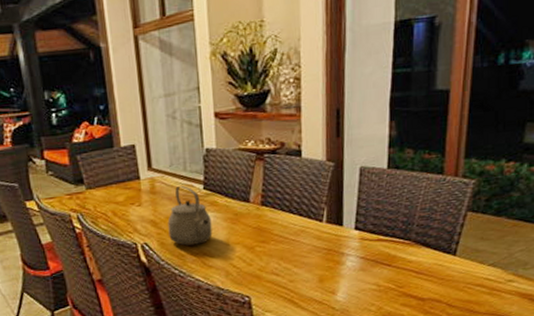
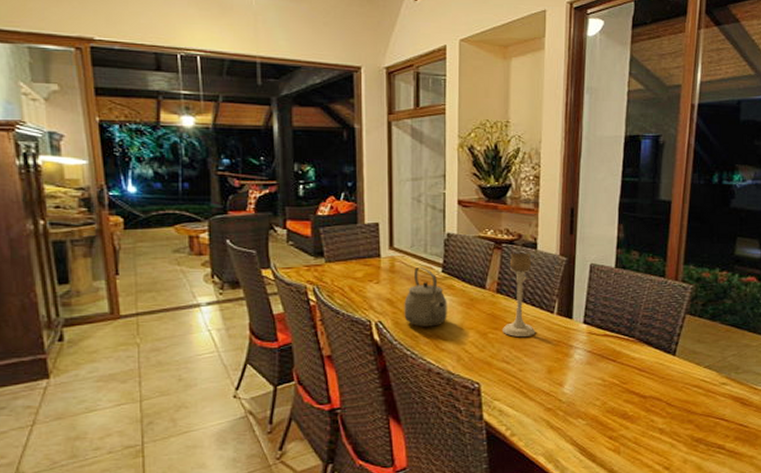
candle holder: none [269,161,305,248] -> present [502,252,536,337]

